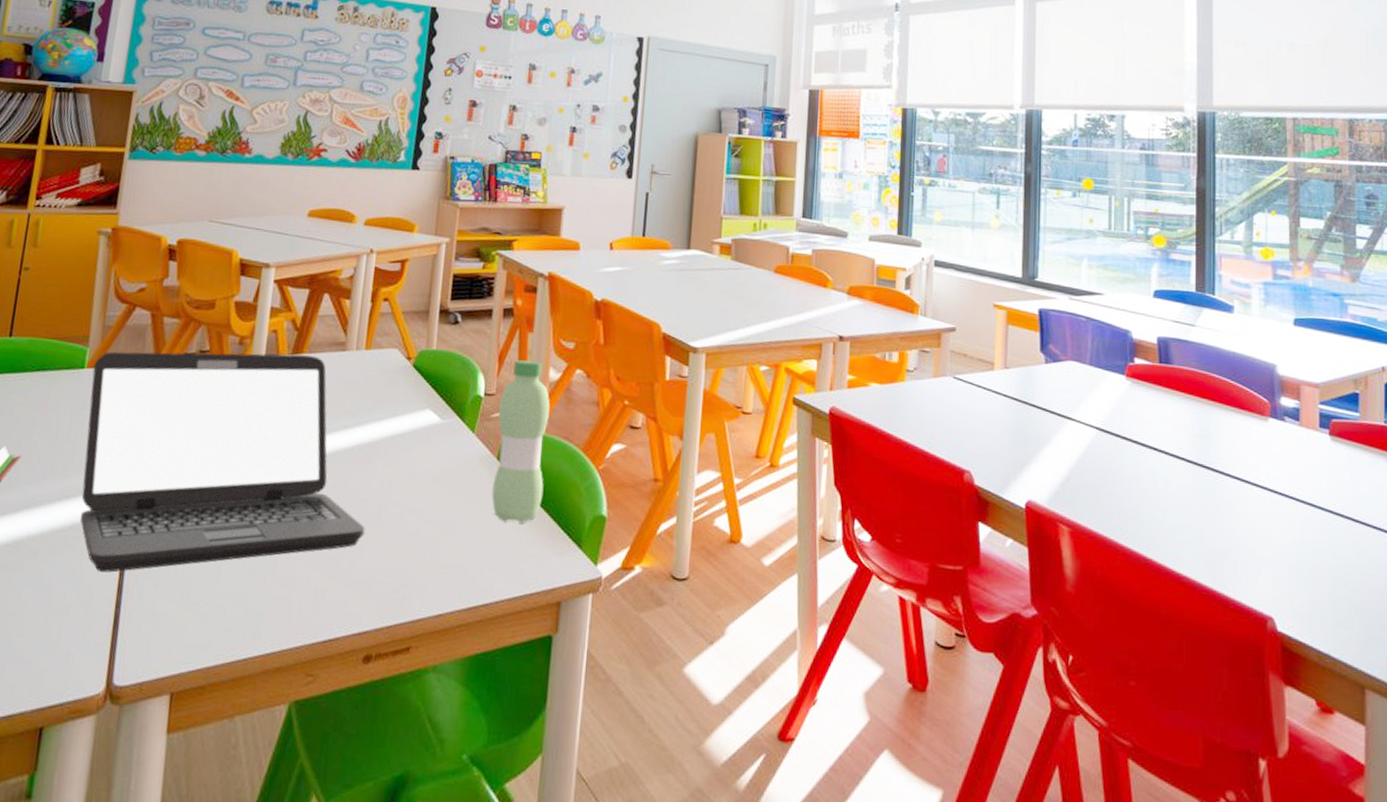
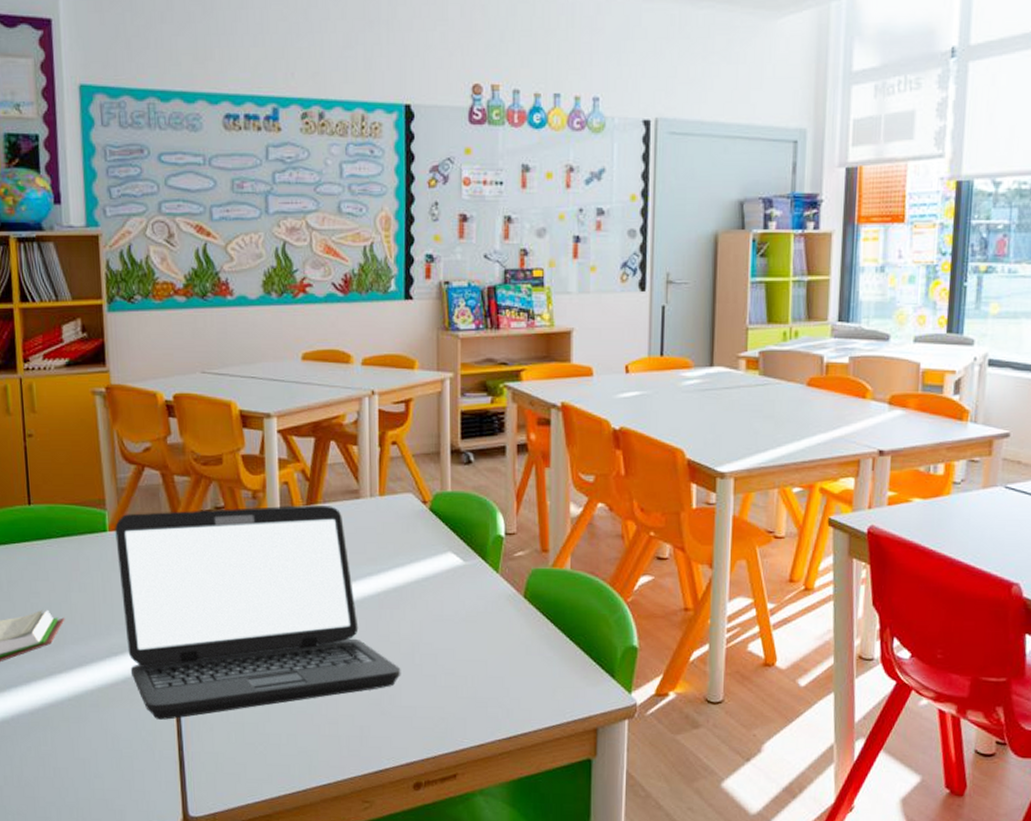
water bottle: present [492,360,550,523] -> none [522,497,573,658]

